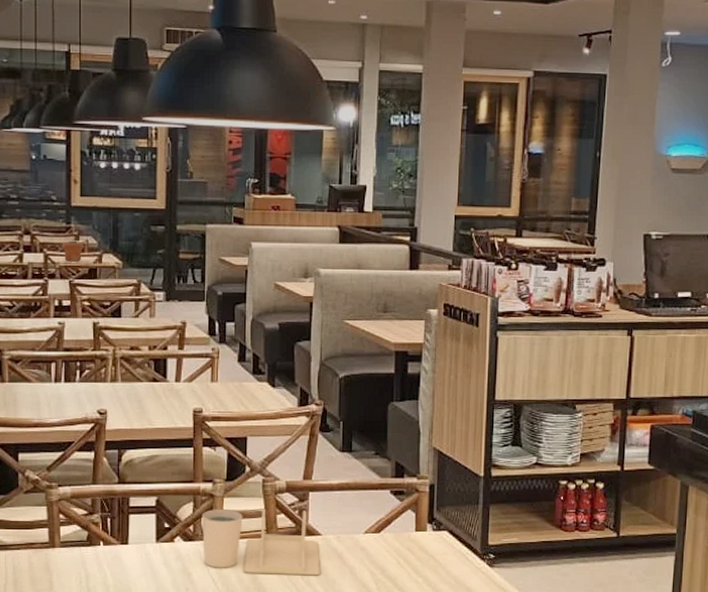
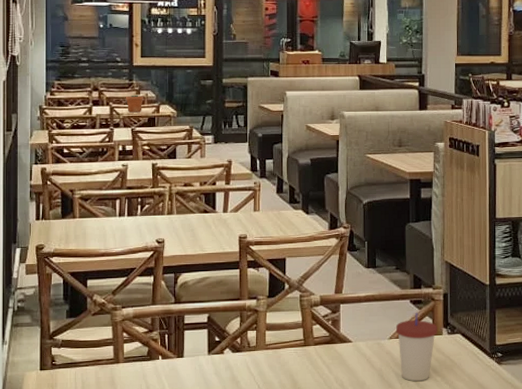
cup: present [201,509,243,568] -> none [247,323,284,376]
napkin holder: present [242,509,321,576] -> none [284,321,353,379]
cup: none [372,504,422,582] -> present [395,312,438,382]

